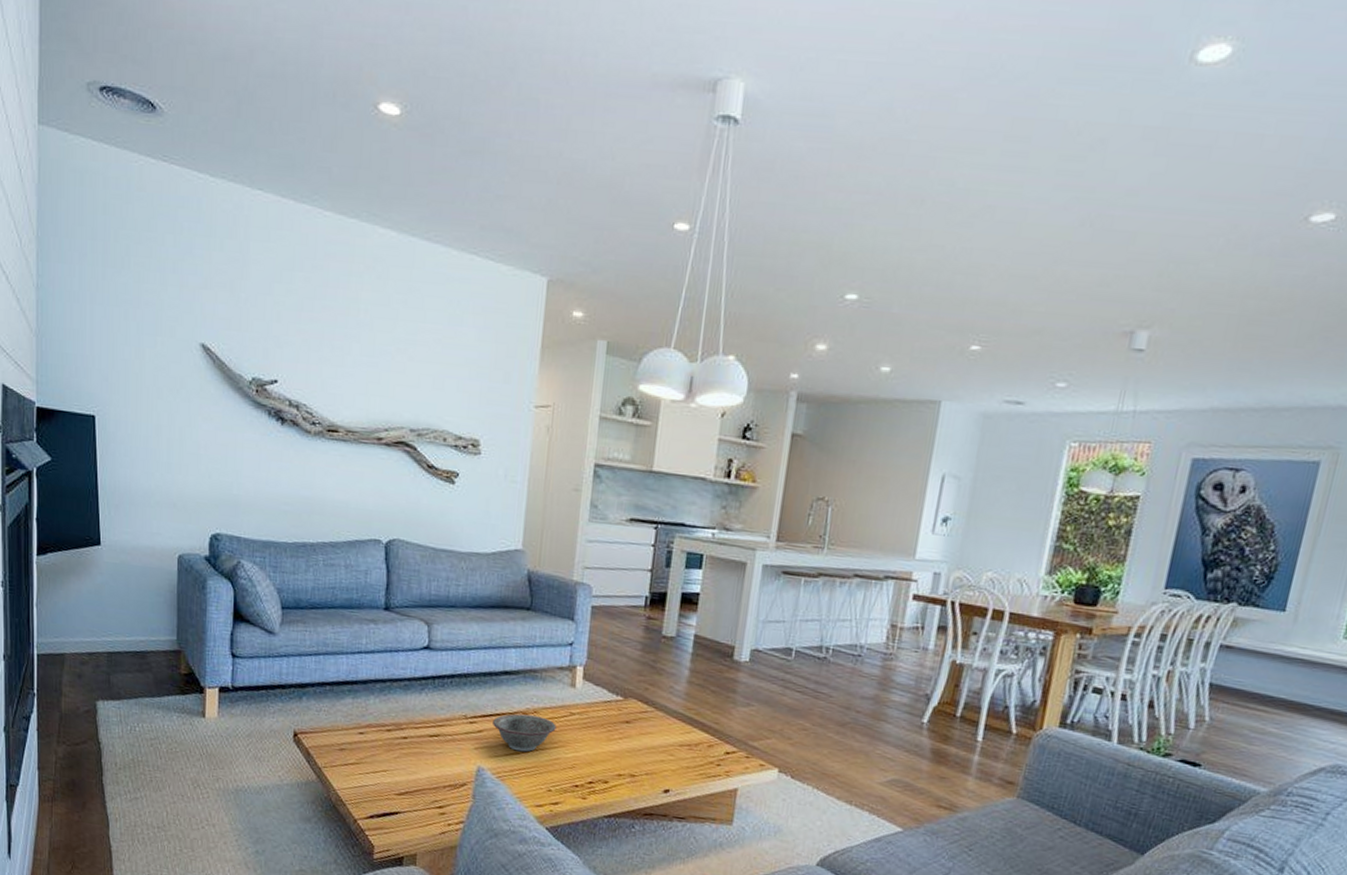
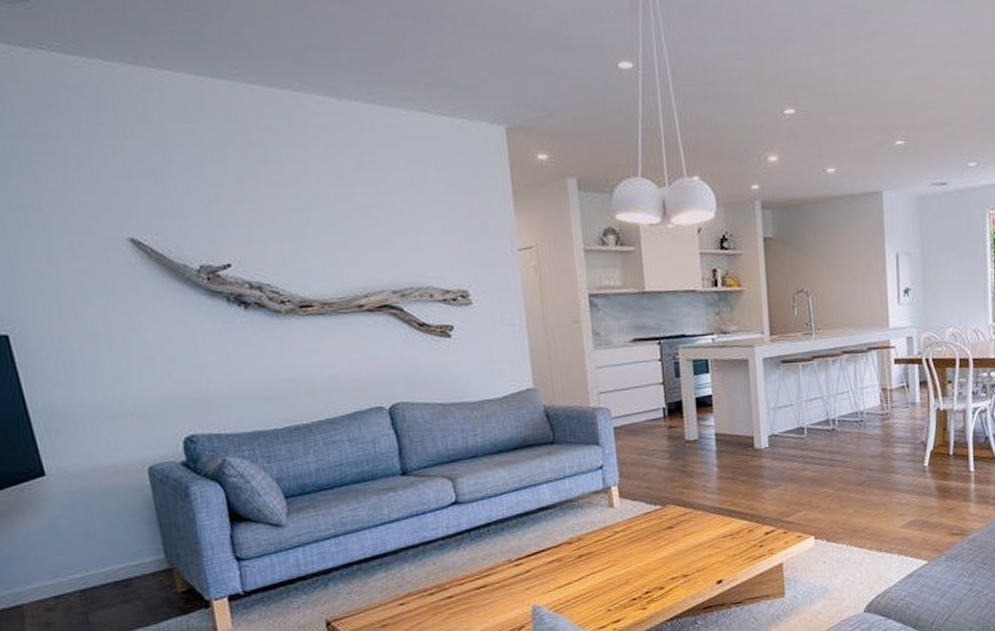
decorative bowl: present [493,713,556,752] -> none [539,542,603,581]

